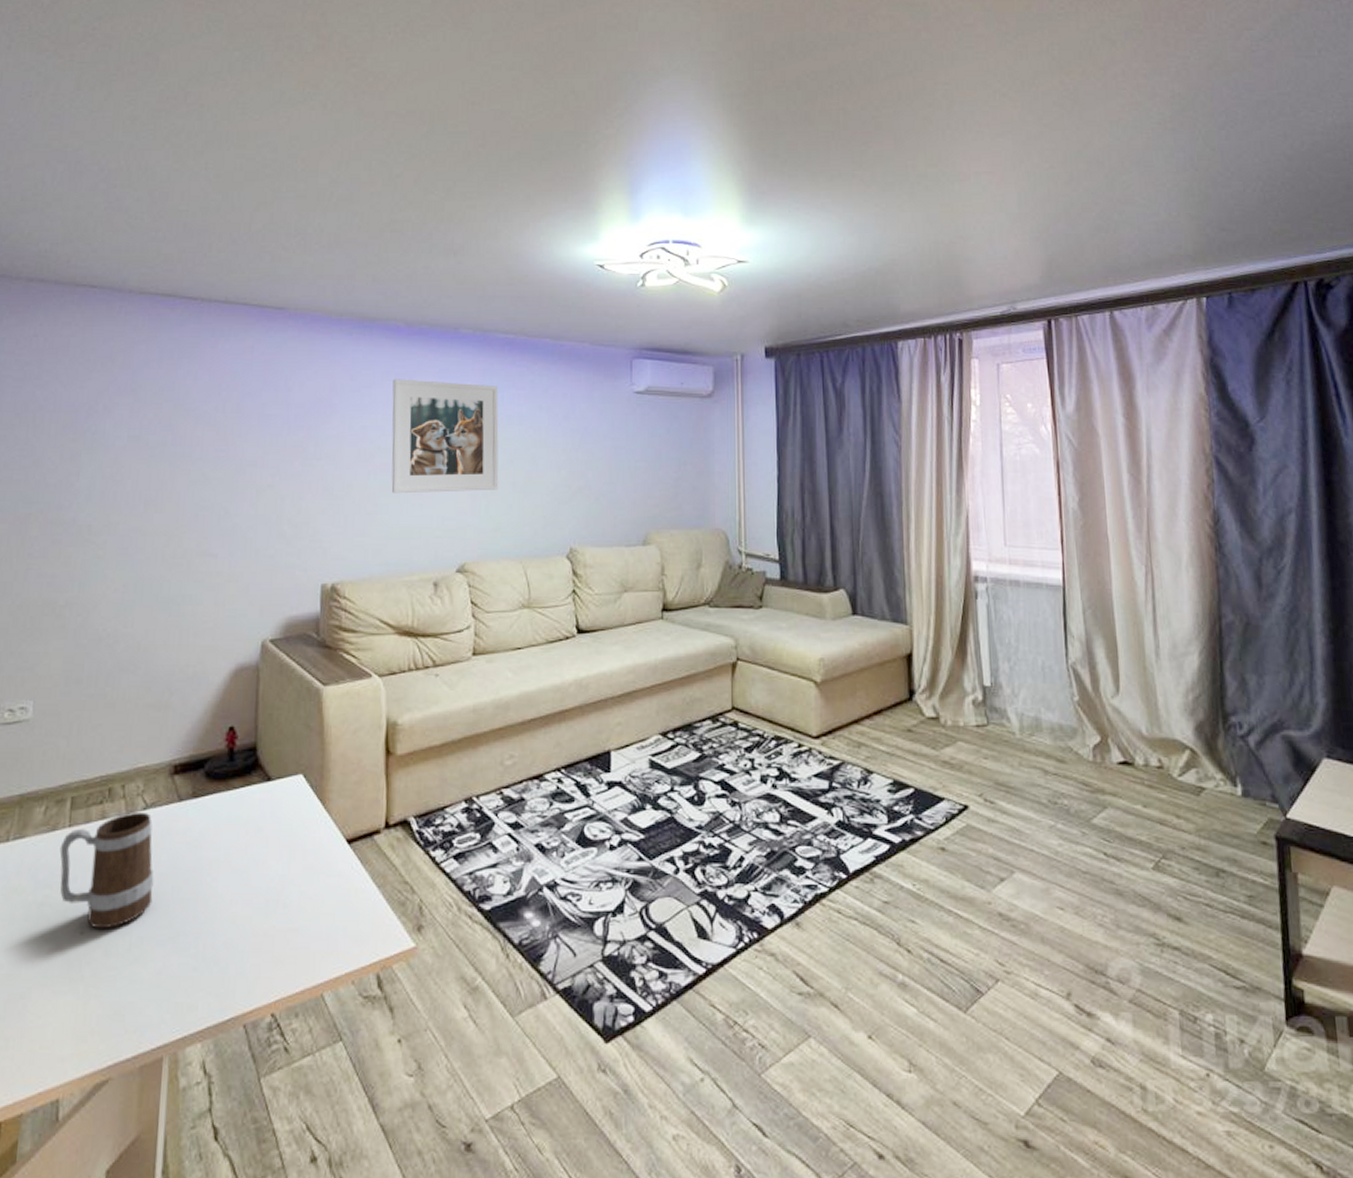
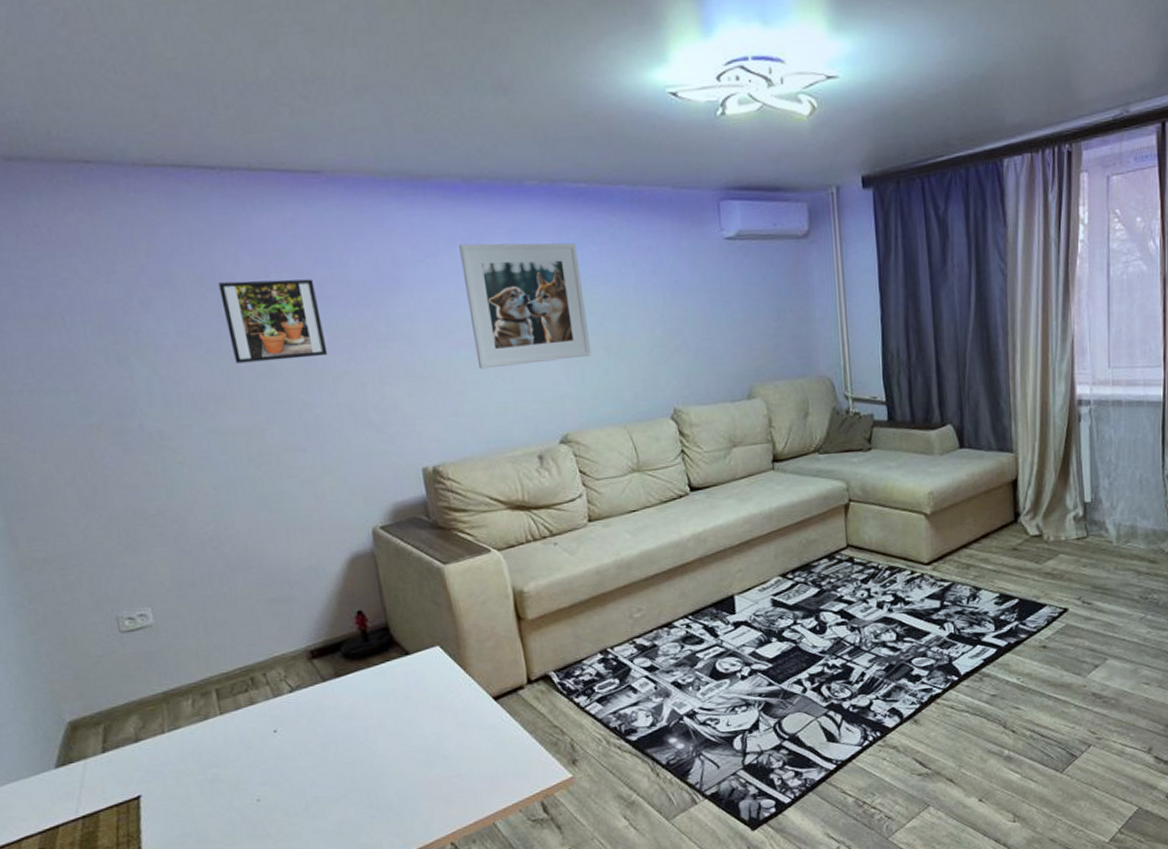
mug: present [59,811,154,929] -> none [216,694,319,796]
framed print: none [173,396,259,469] -> present [218,279,328,364]

